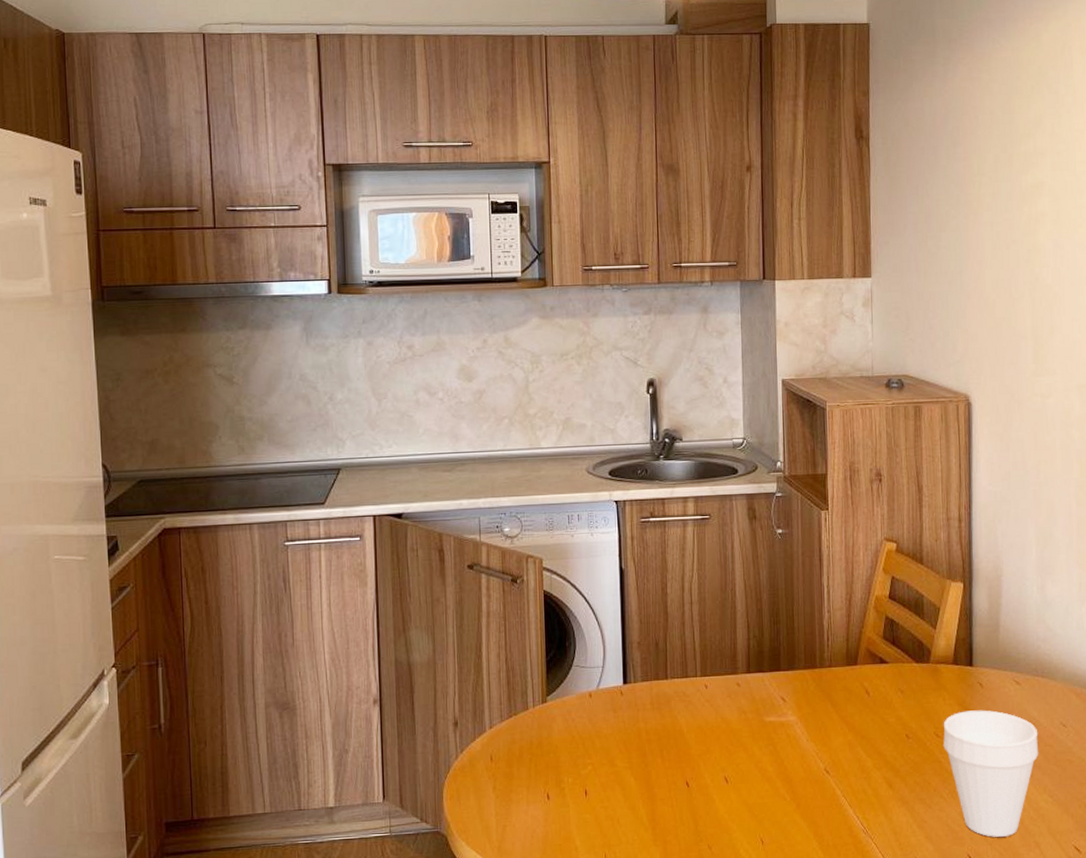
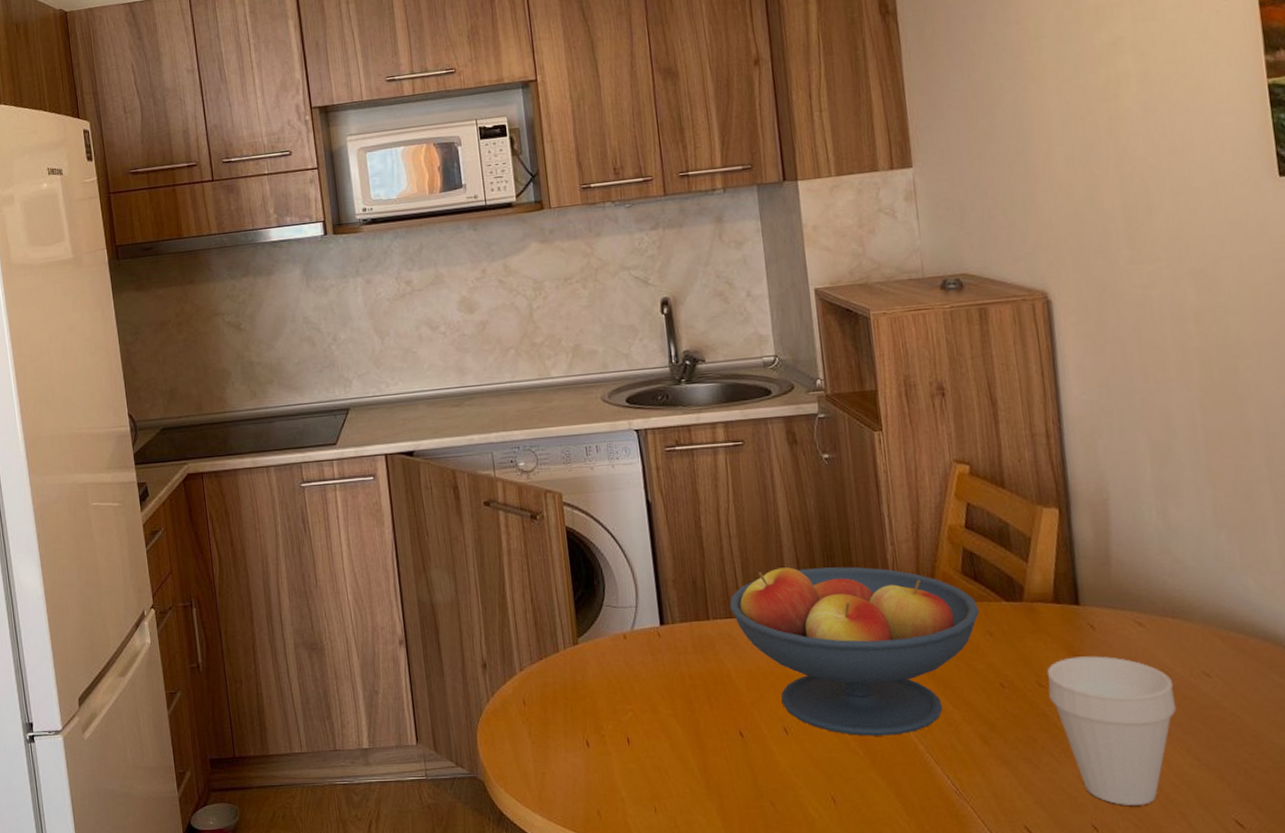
fruit bowl: none [686,631,895,783] -> present [729,566,980,736]

